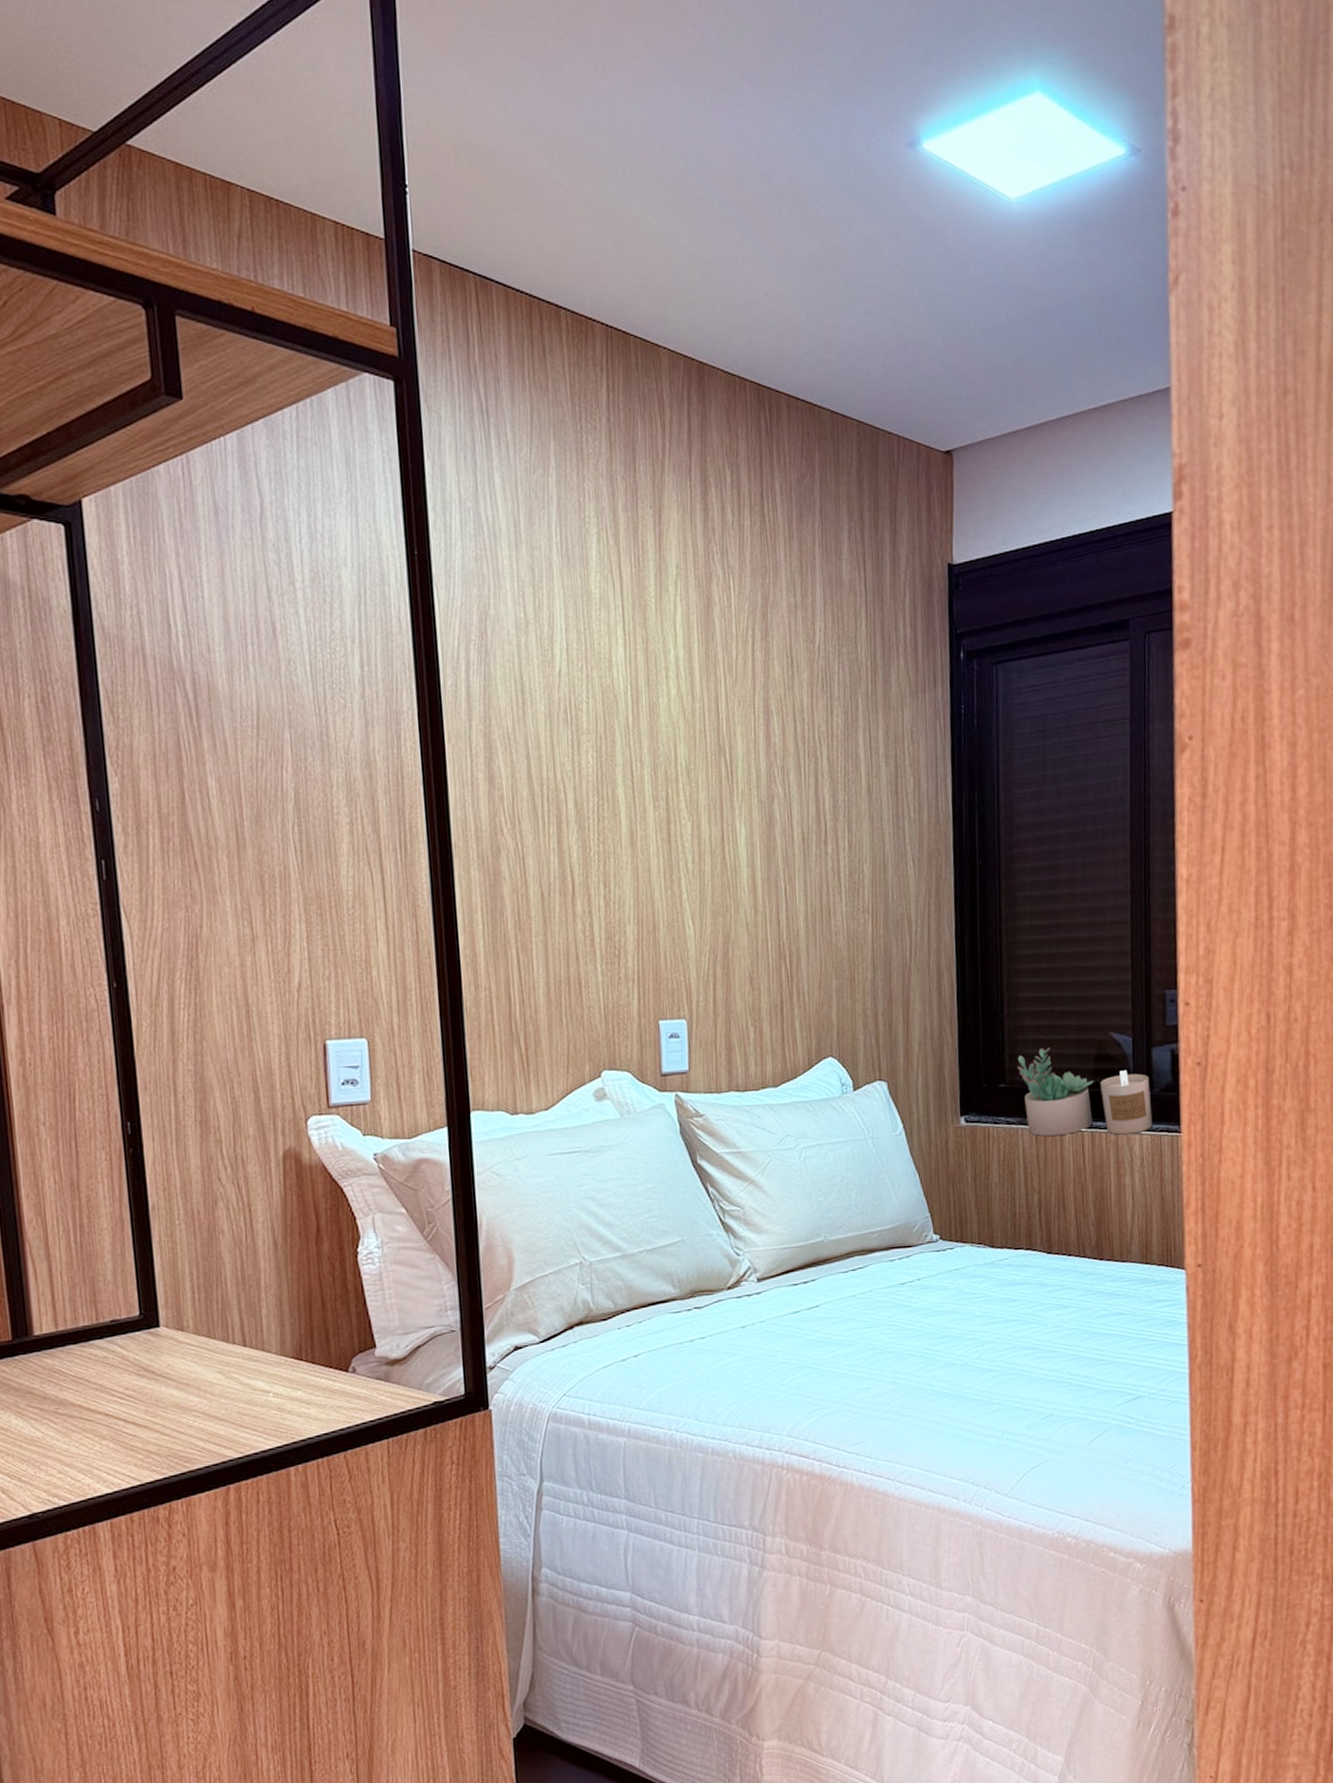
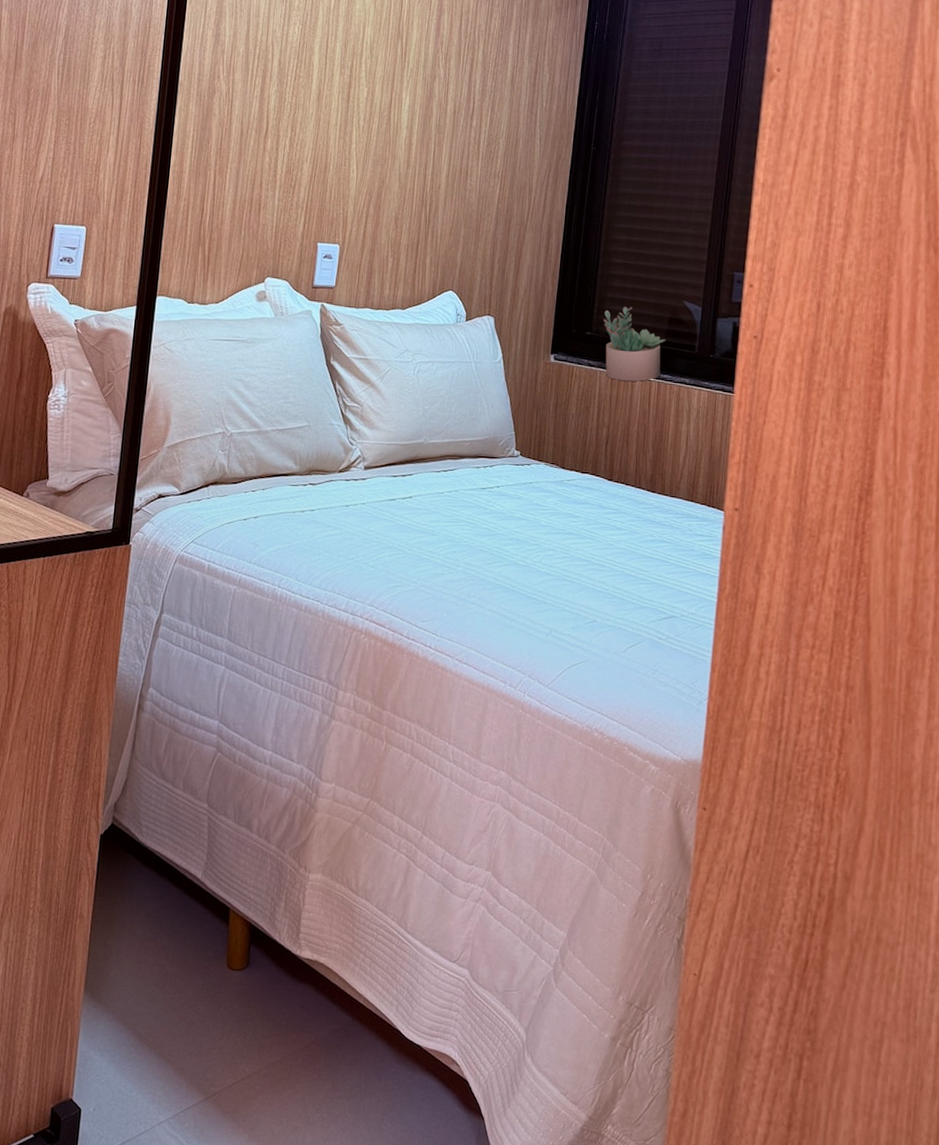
candle: present [1100,1070,1153,1135] -> none [670,334,713,389]

